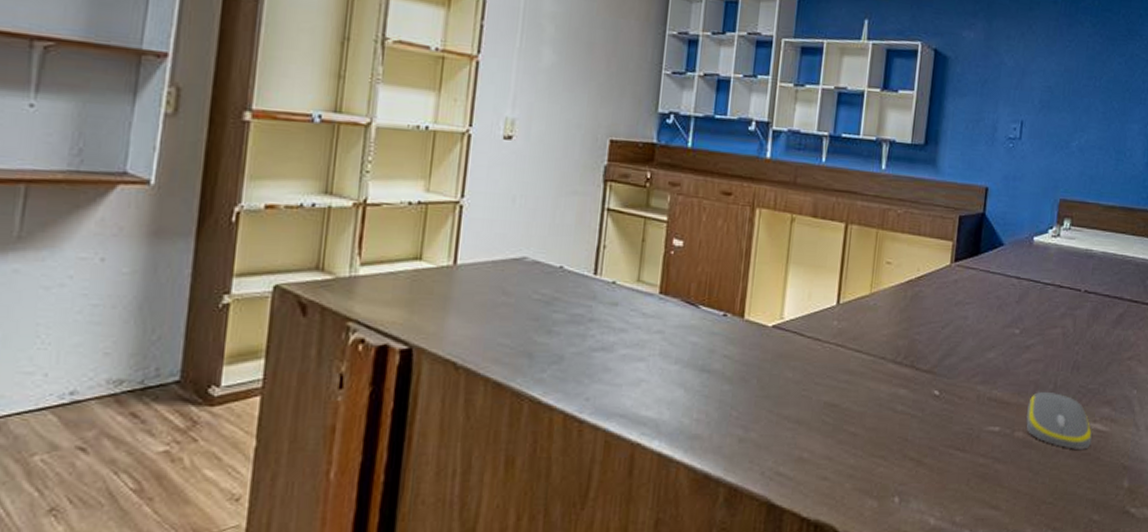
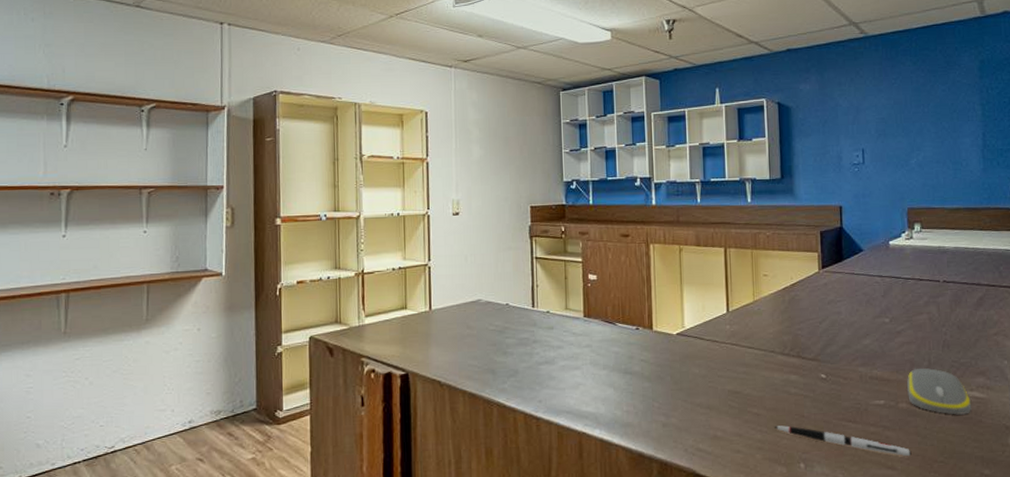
pen: none [871,450,1020,495] -> present [774,425,912,457]

